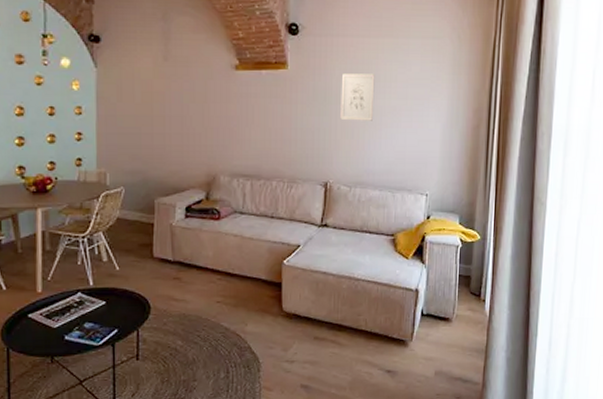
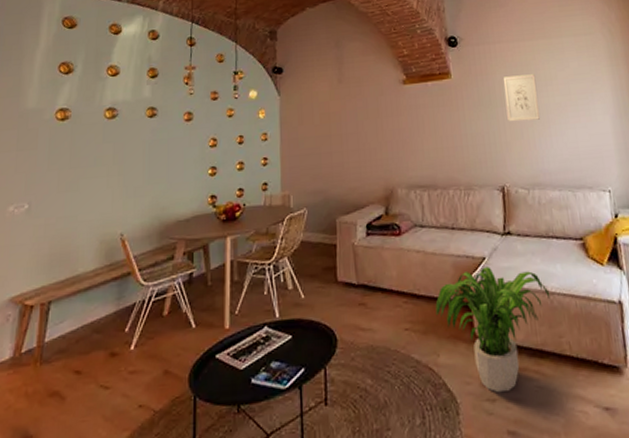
potted plant: none [248,253,356,356] -> present [435,267,551,393]

